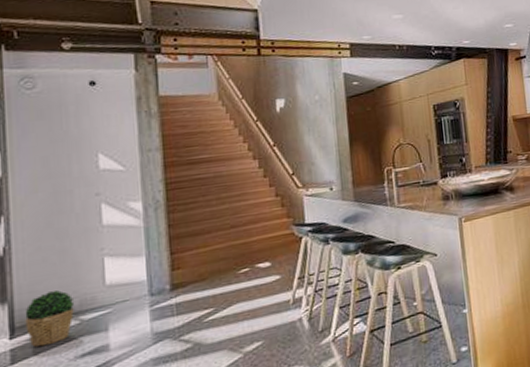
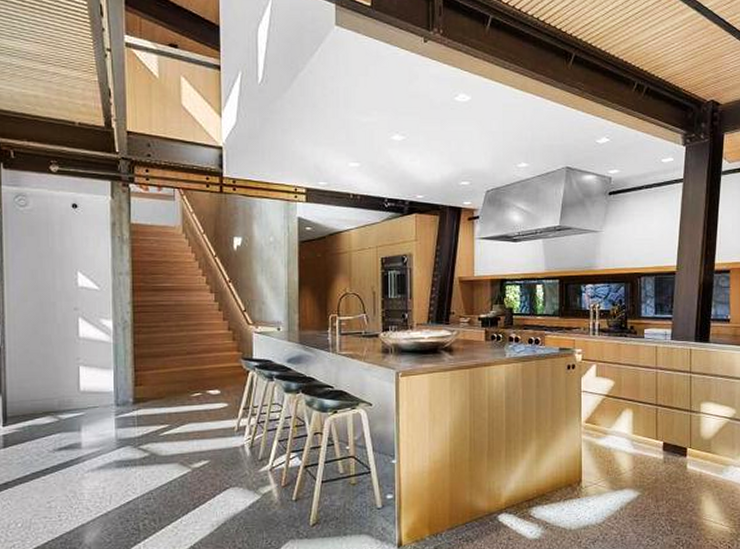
potted plant: present [25,290,74,348] -> none [15,390,54,437]

